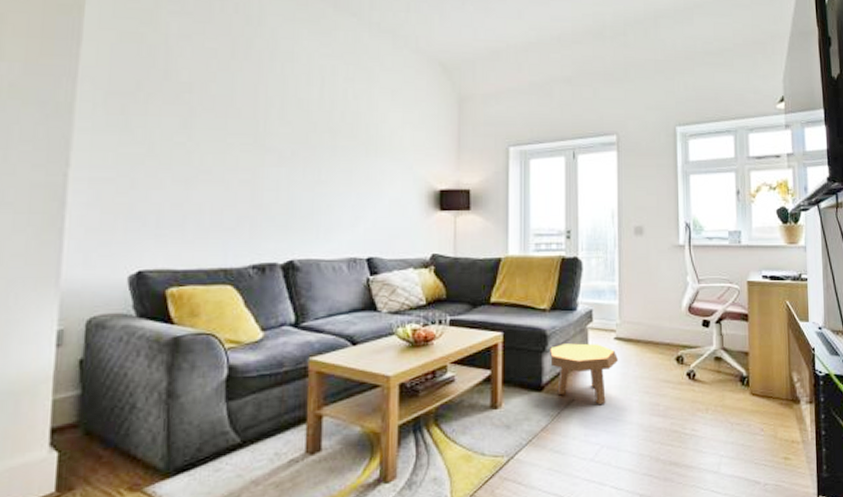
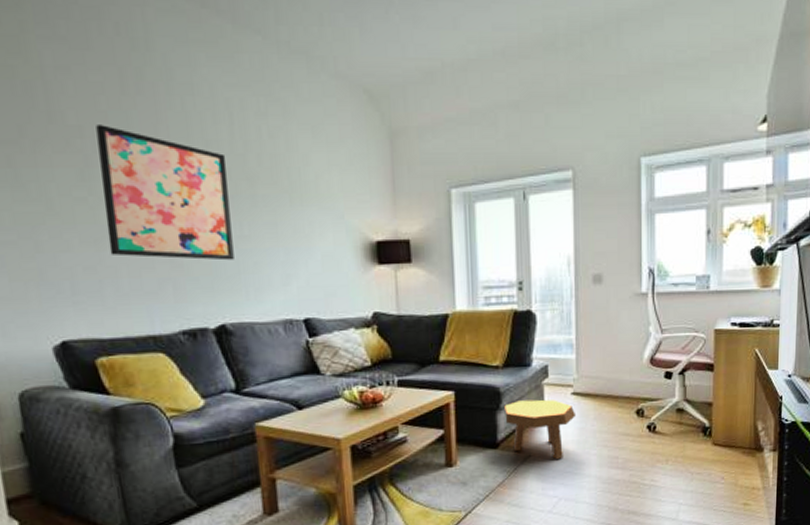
wall art: none [198,82,313,202] -> present [96,125,234,261]

